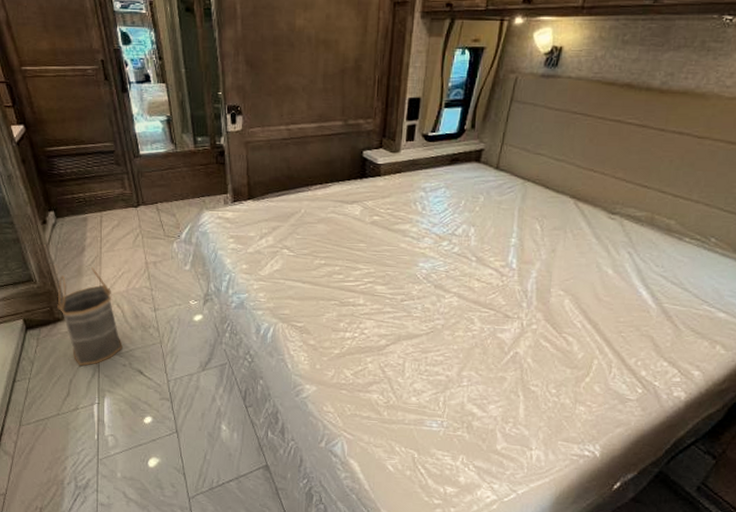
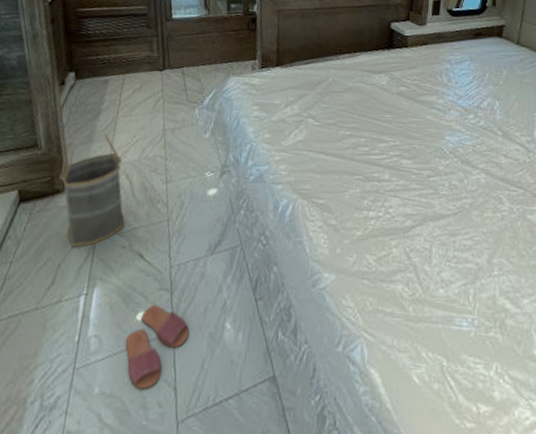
slippers: none [137,411,191,475] -> present [125,304,190,390]

